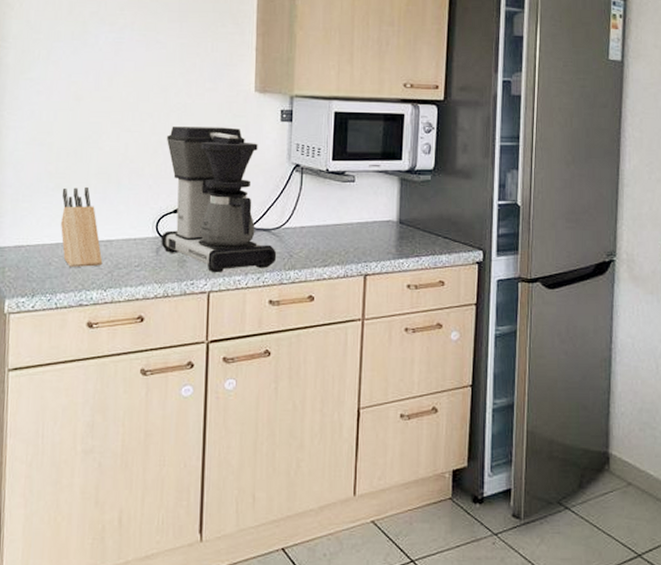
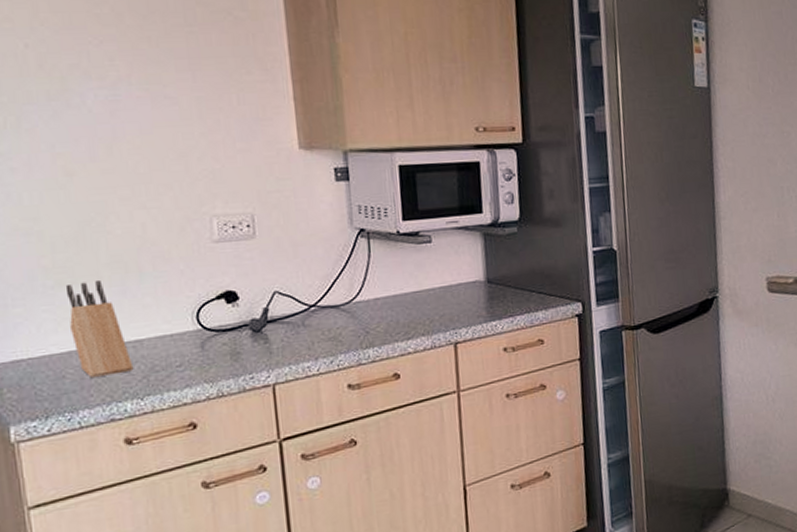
coffee maker: present [161,126,276,273] -> none [195,193,350,363]

